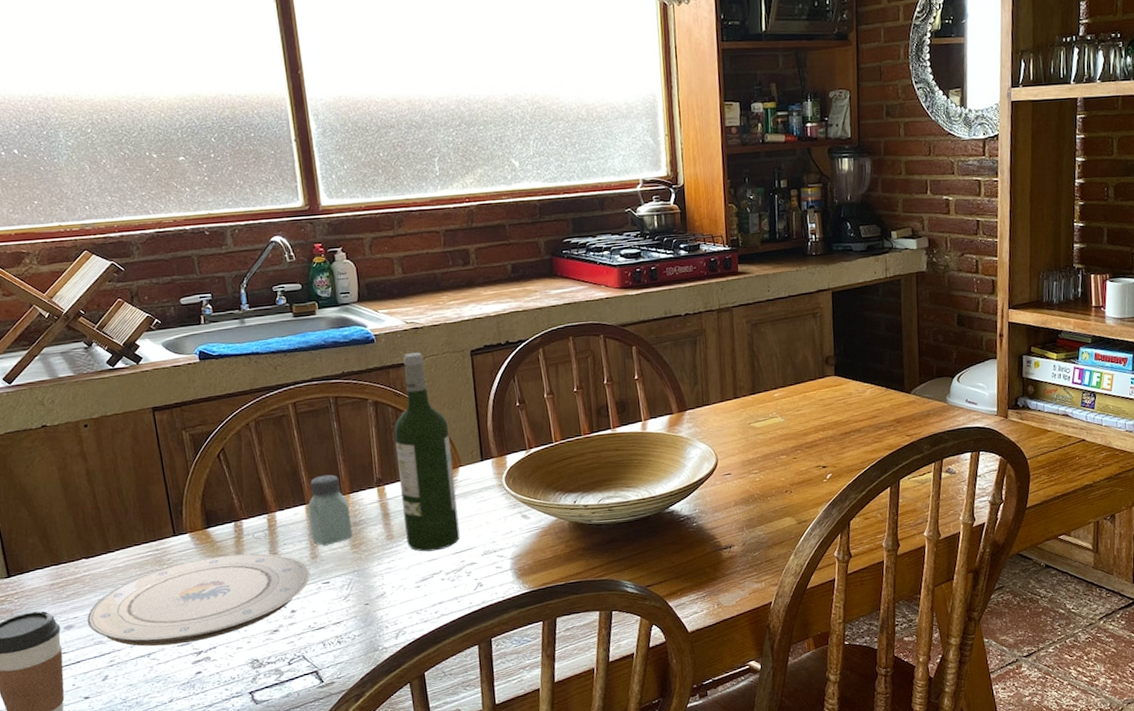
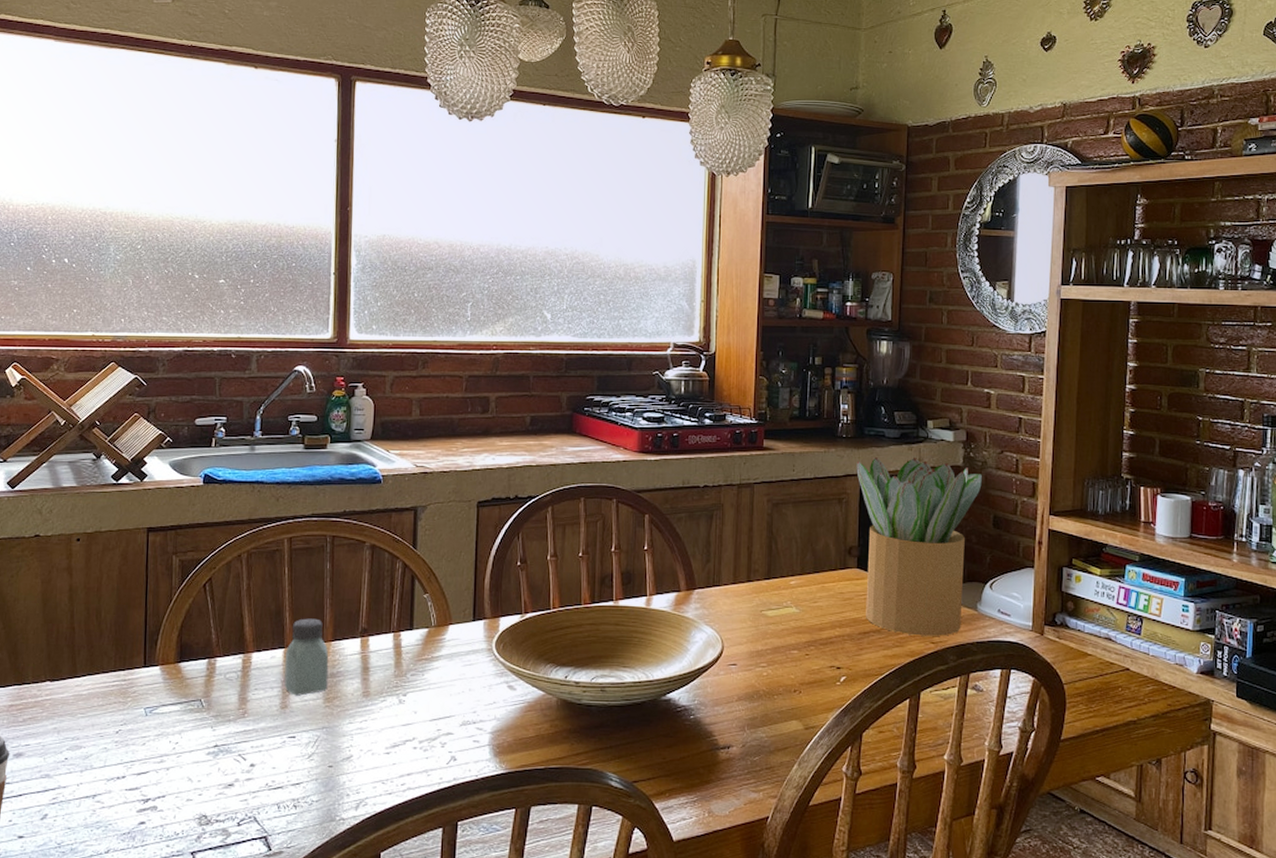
plate: present [87,553,311,647] -> none [38,694,278,788]
wine bottle: present [393,352,460,552] -> none [383,498,444,715]
potted plant: none [827,268,945,431] -> present [856,457,982,636]

